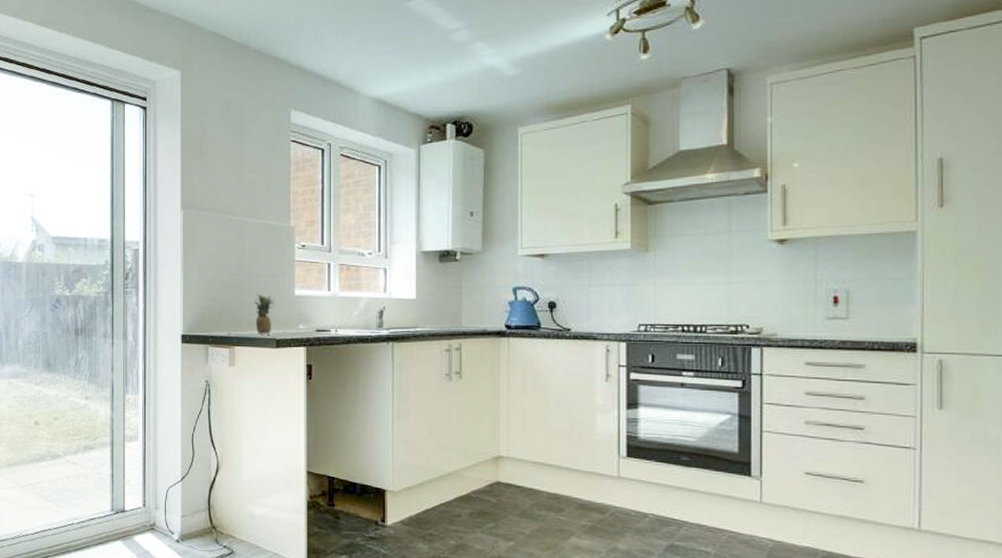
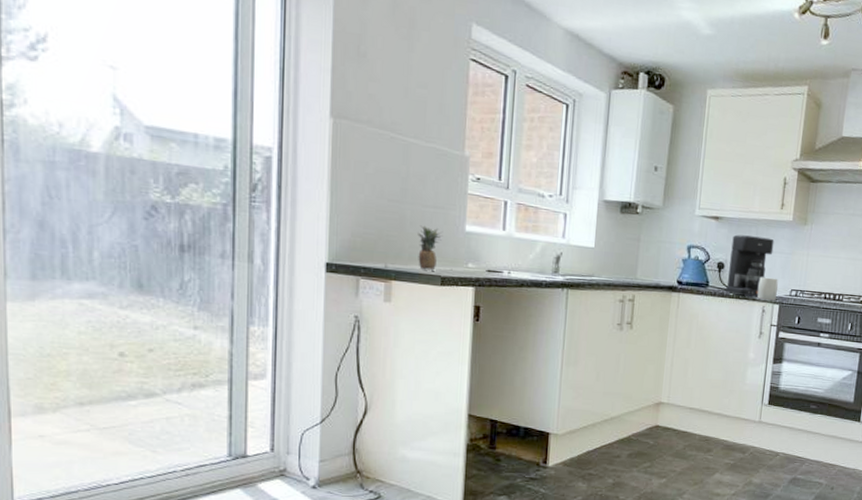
coffee maker: none [561,270,612,336] -> present [726,234,775,297]
mug: none [597,313,623,339] -> present [757,277,779,301]

